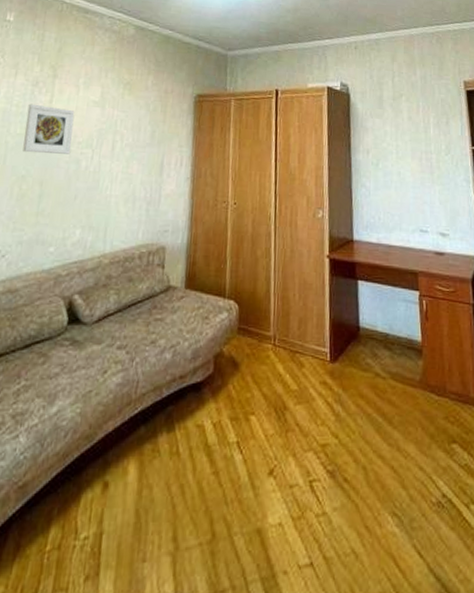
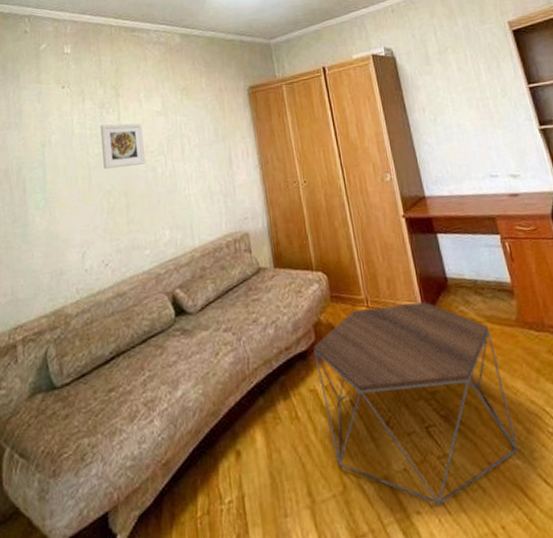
coffee table: none [208,346,398,566] -> present [313,302,519,505]

